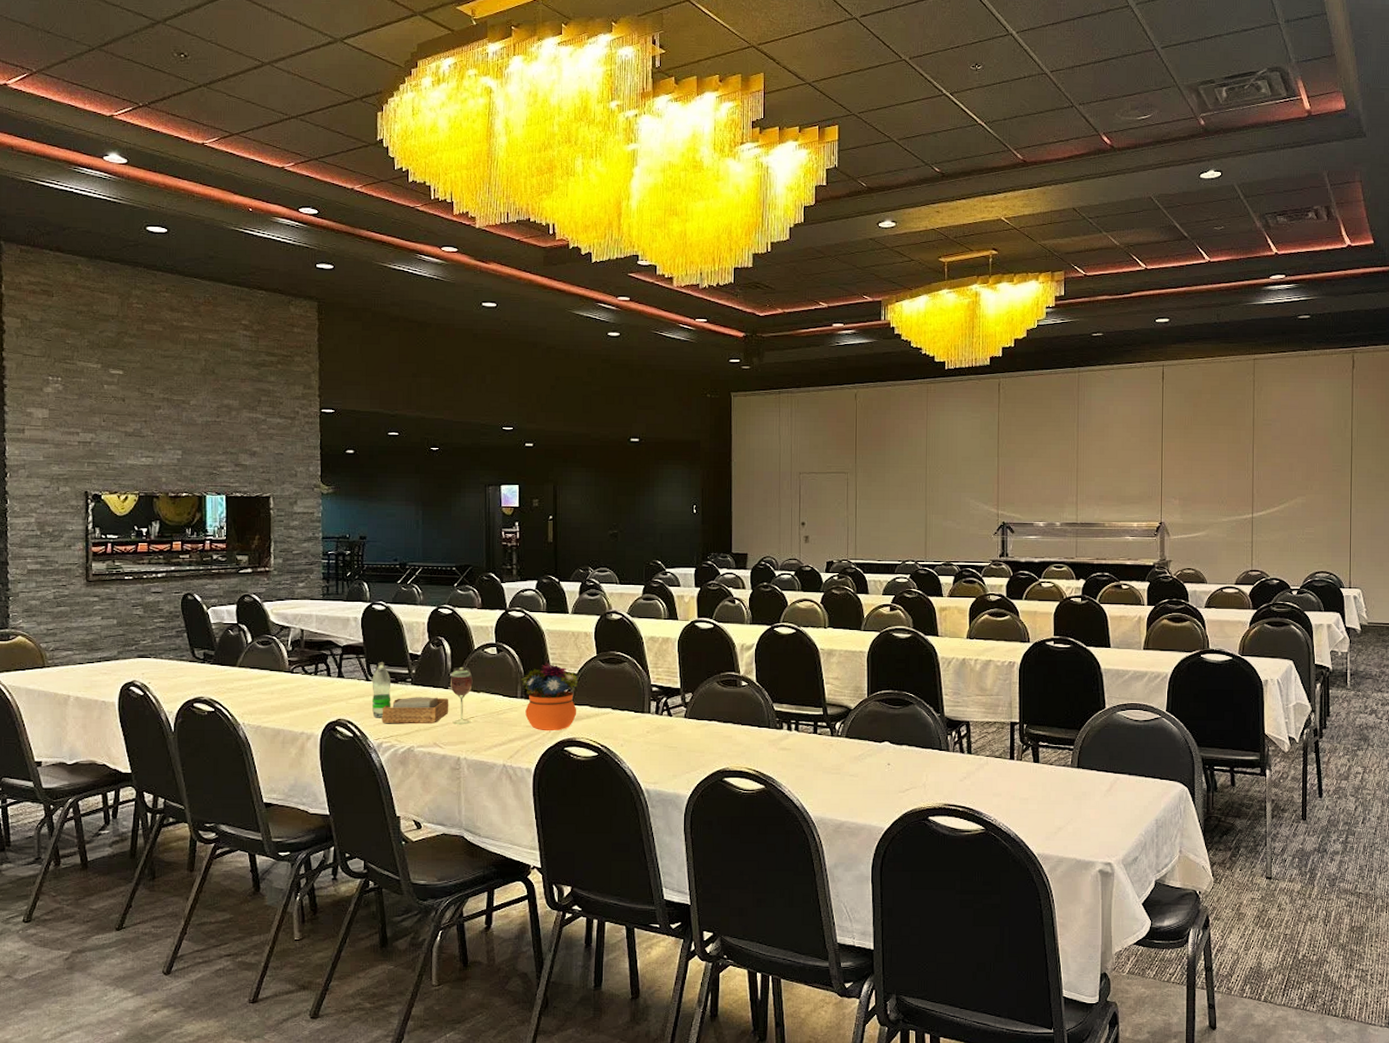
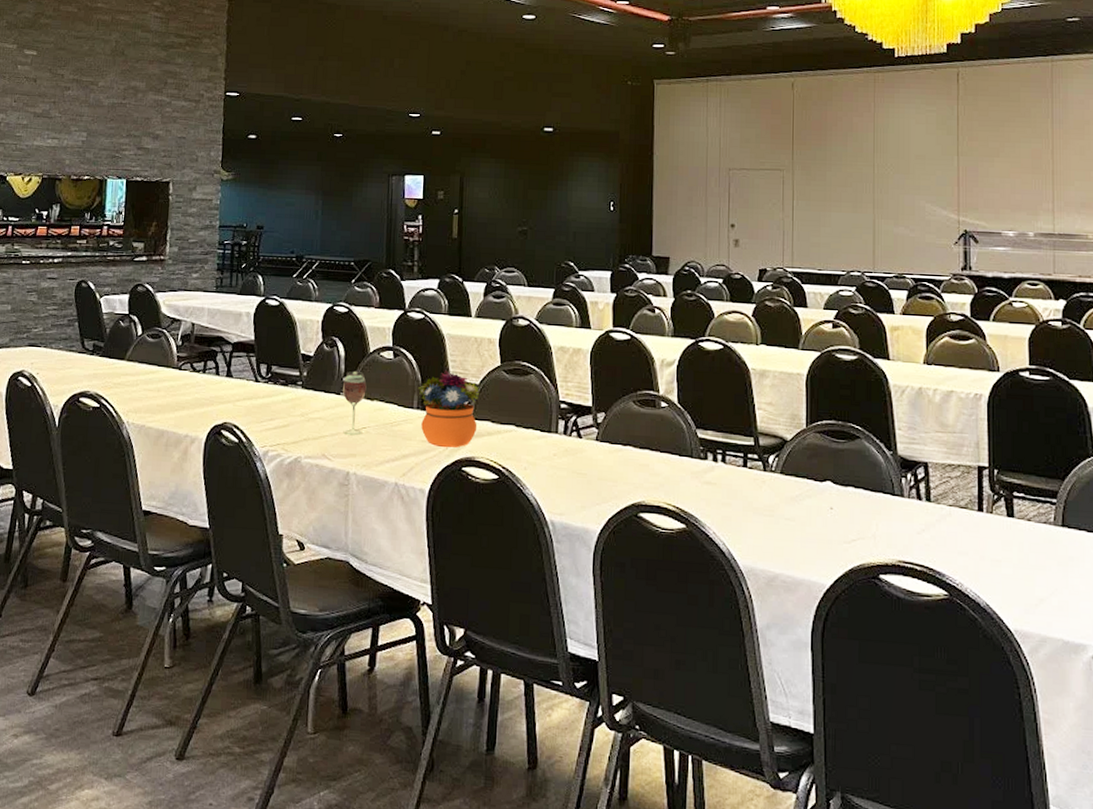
bottle: present [371,662,391,718] -> none [259,362,281,424]
napkin holder: present [382,697,449,724] -> none [269,402,341,433]

